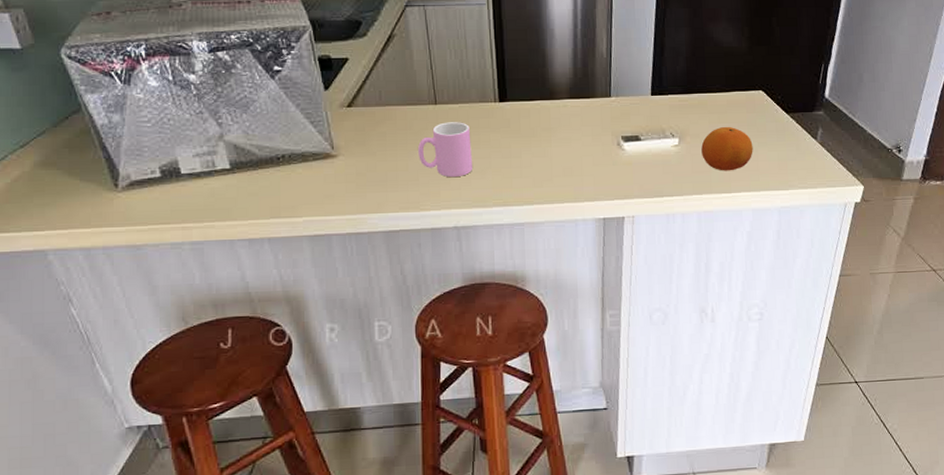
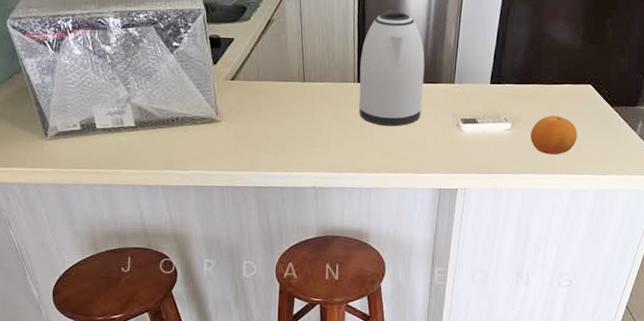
cup: present [418,122,472,178] -> none [287,98,332,146]
kettle: none [500,17,576,150] -> present [358,9,425,127]

